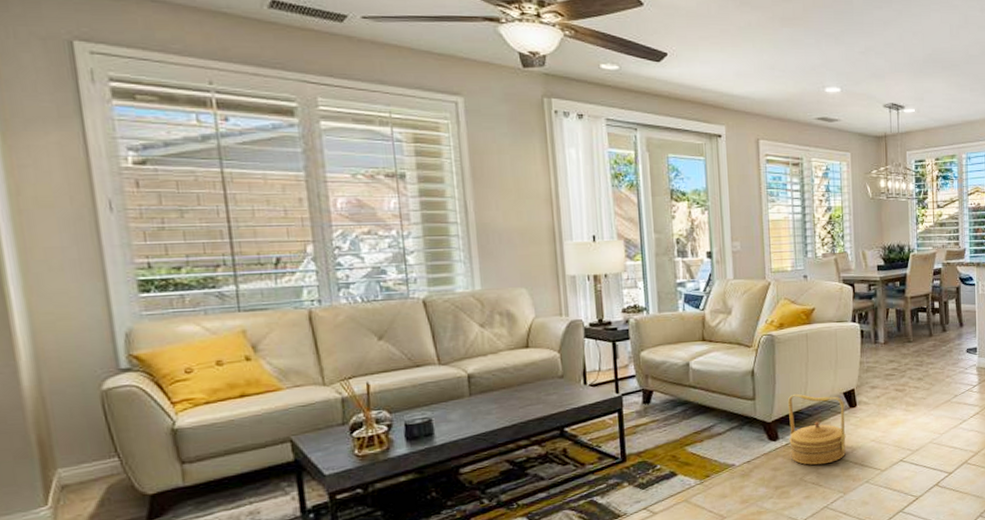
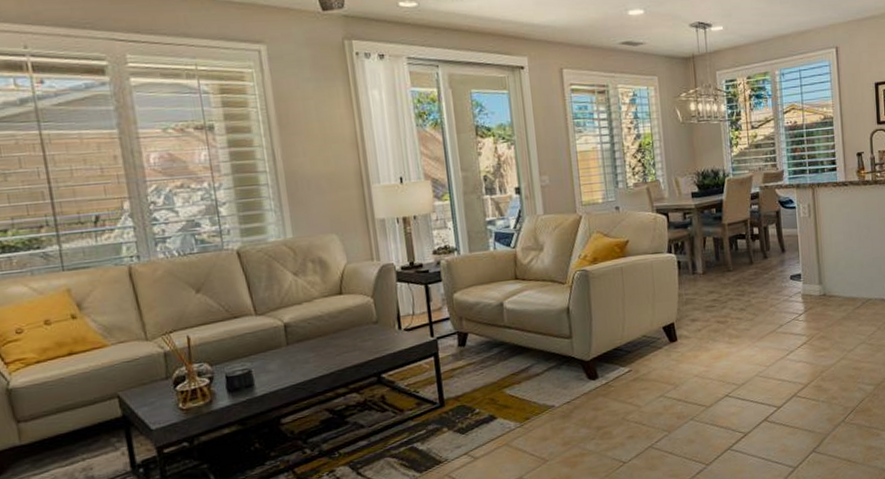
basket: present [787,393,846,466] -> none [605,329,668,404]

